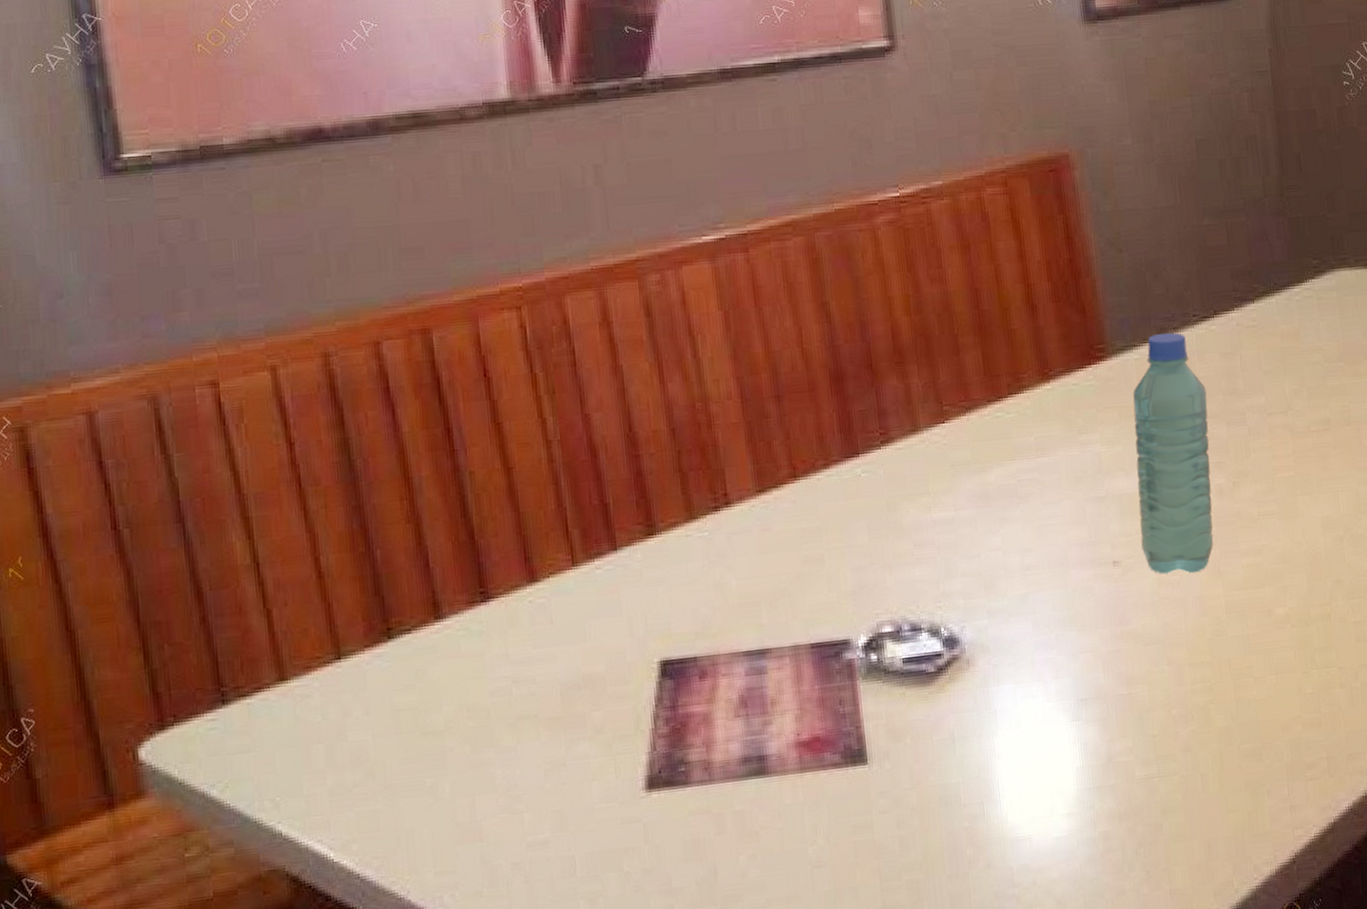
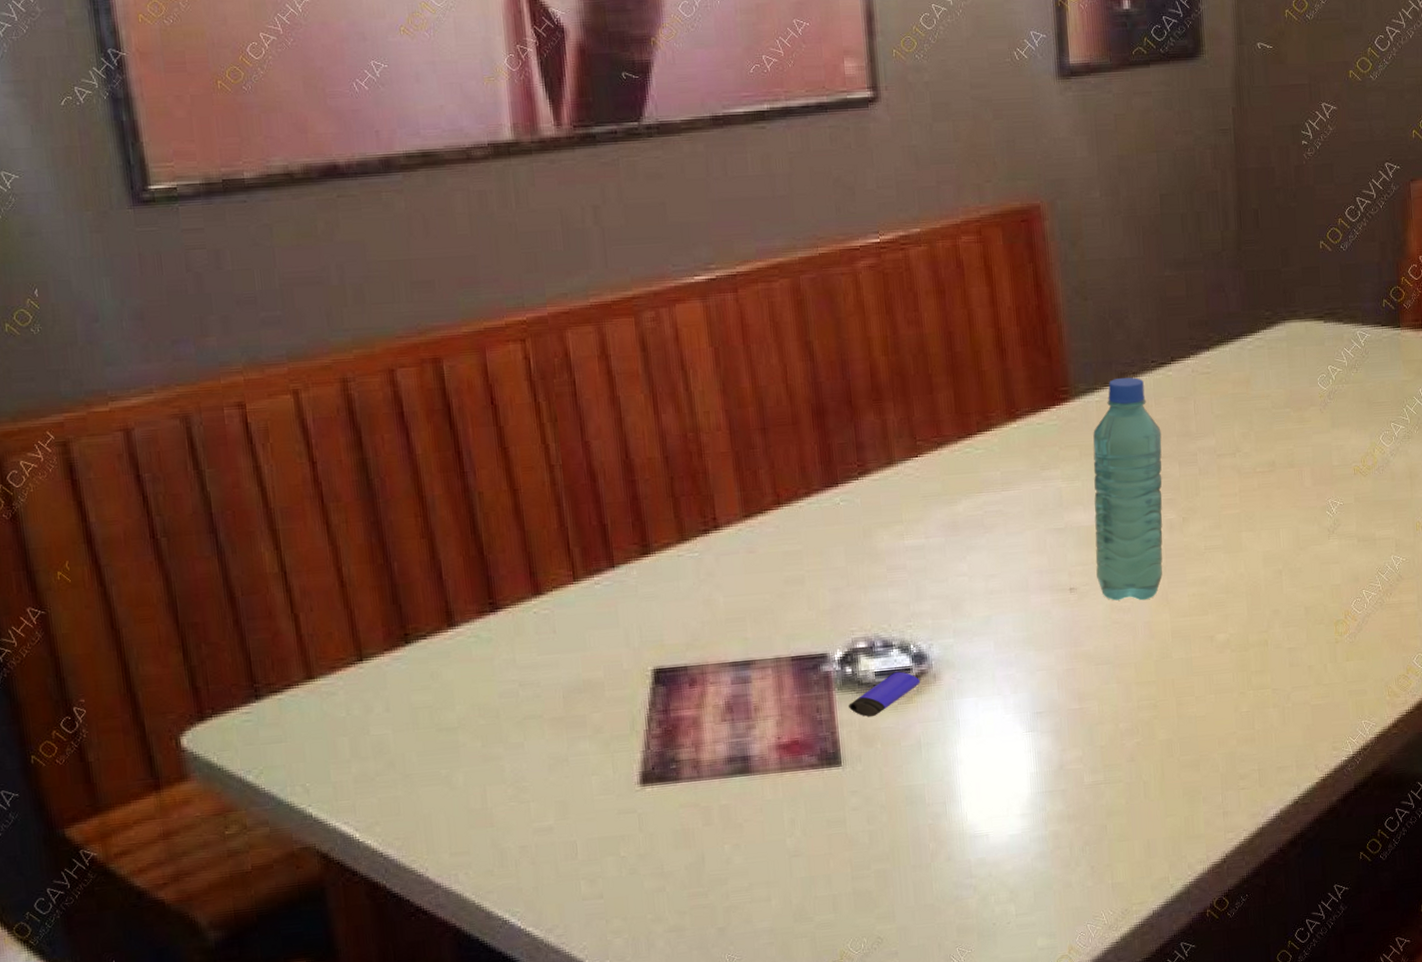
lighter: none [874,657,953,708] -> present [849,671,921,717]

